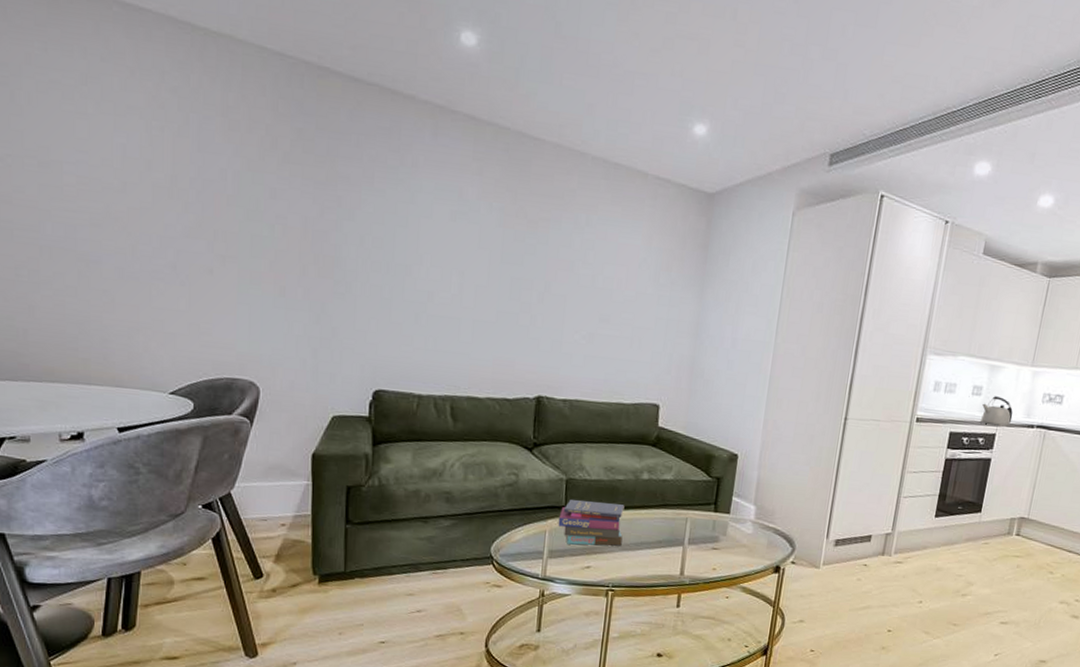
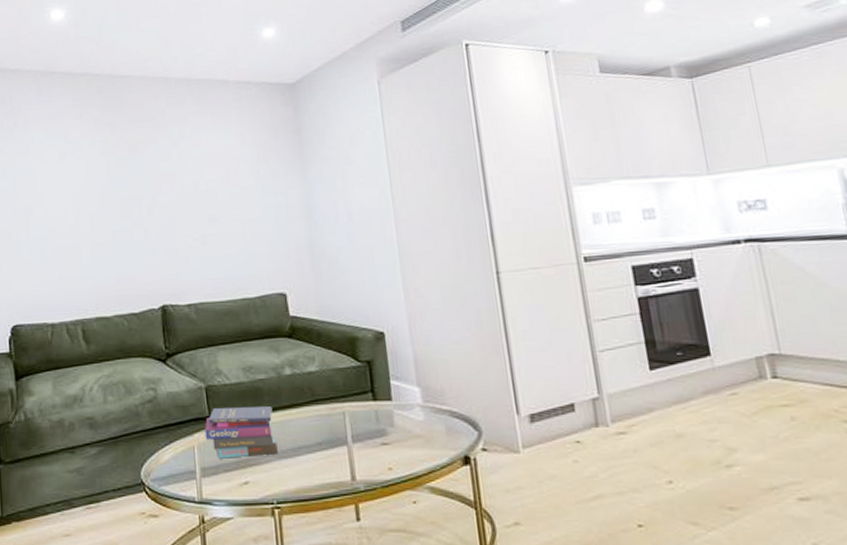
kettle: present [979,396,1013,427] -> none [662,215,708,250]

